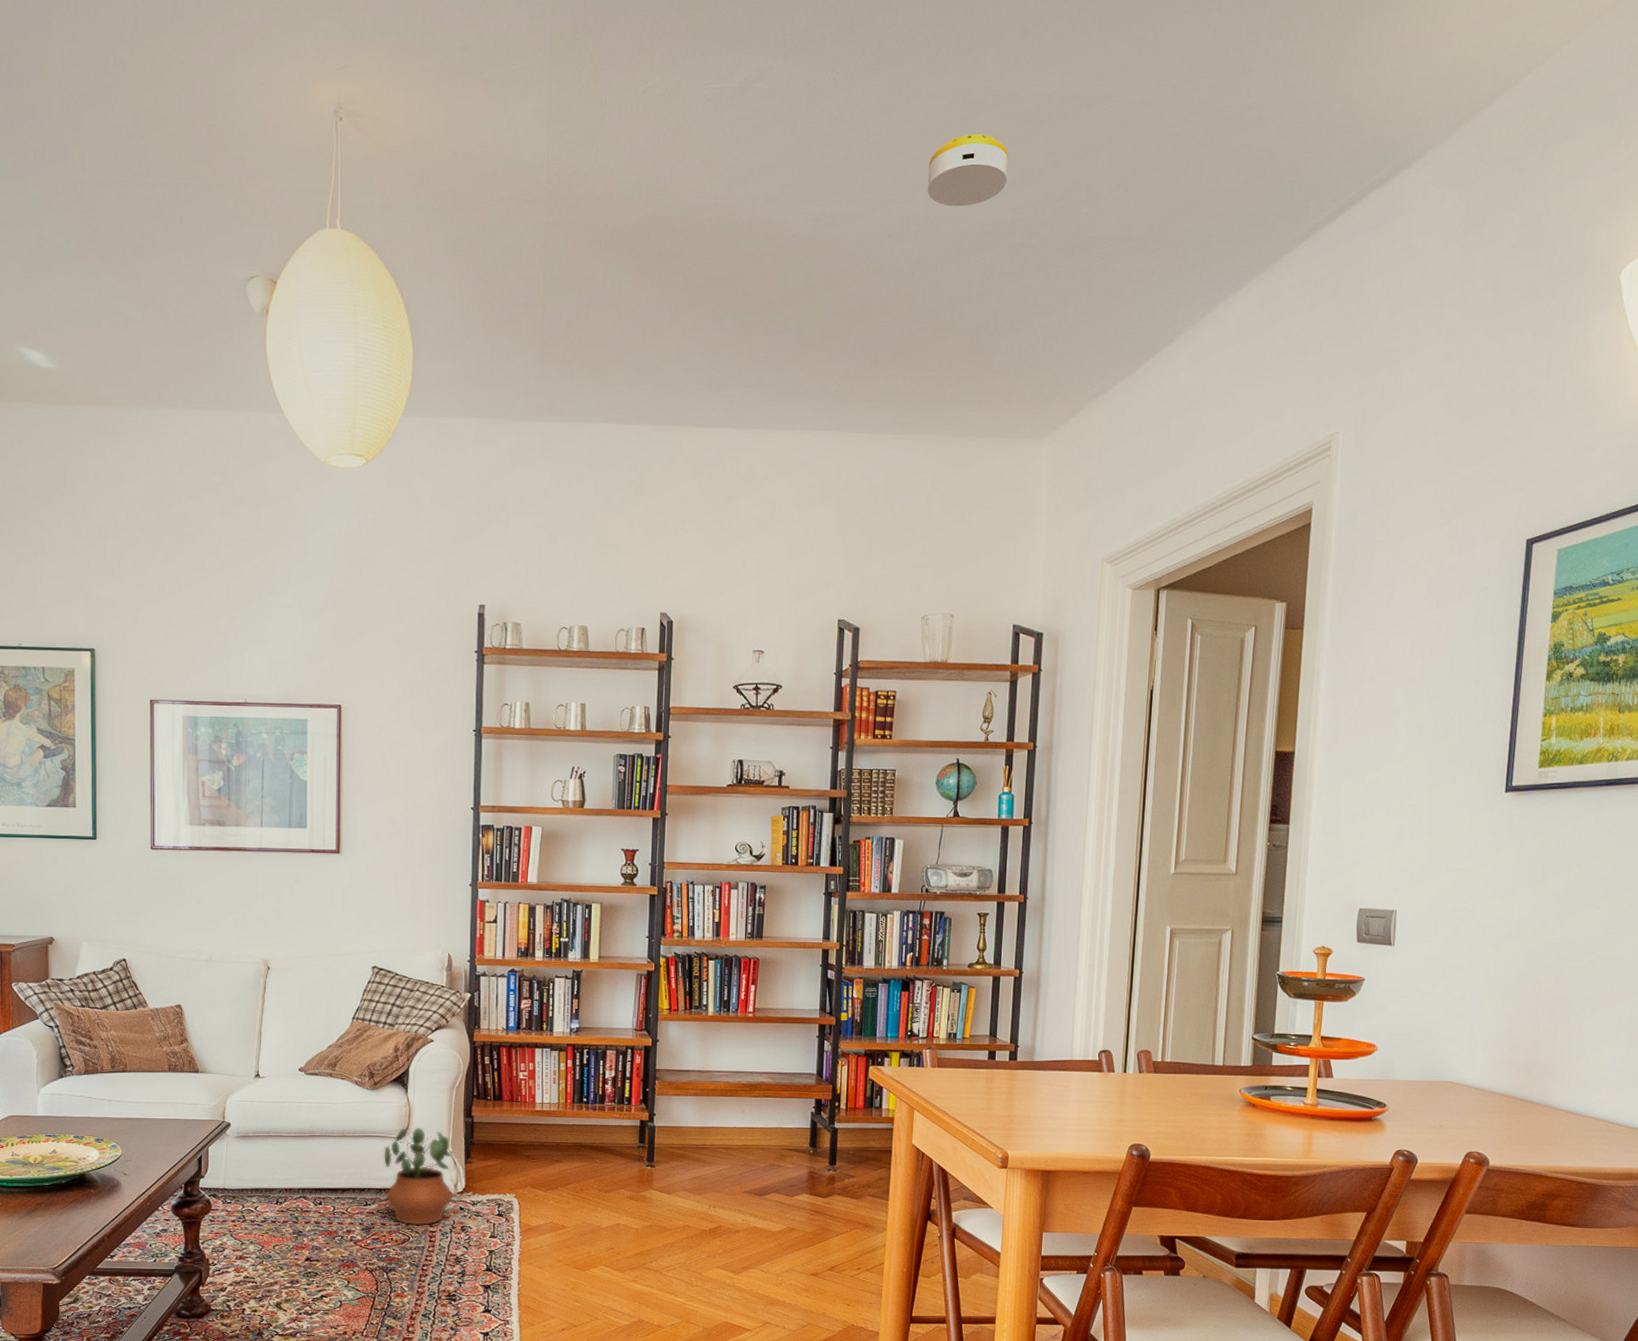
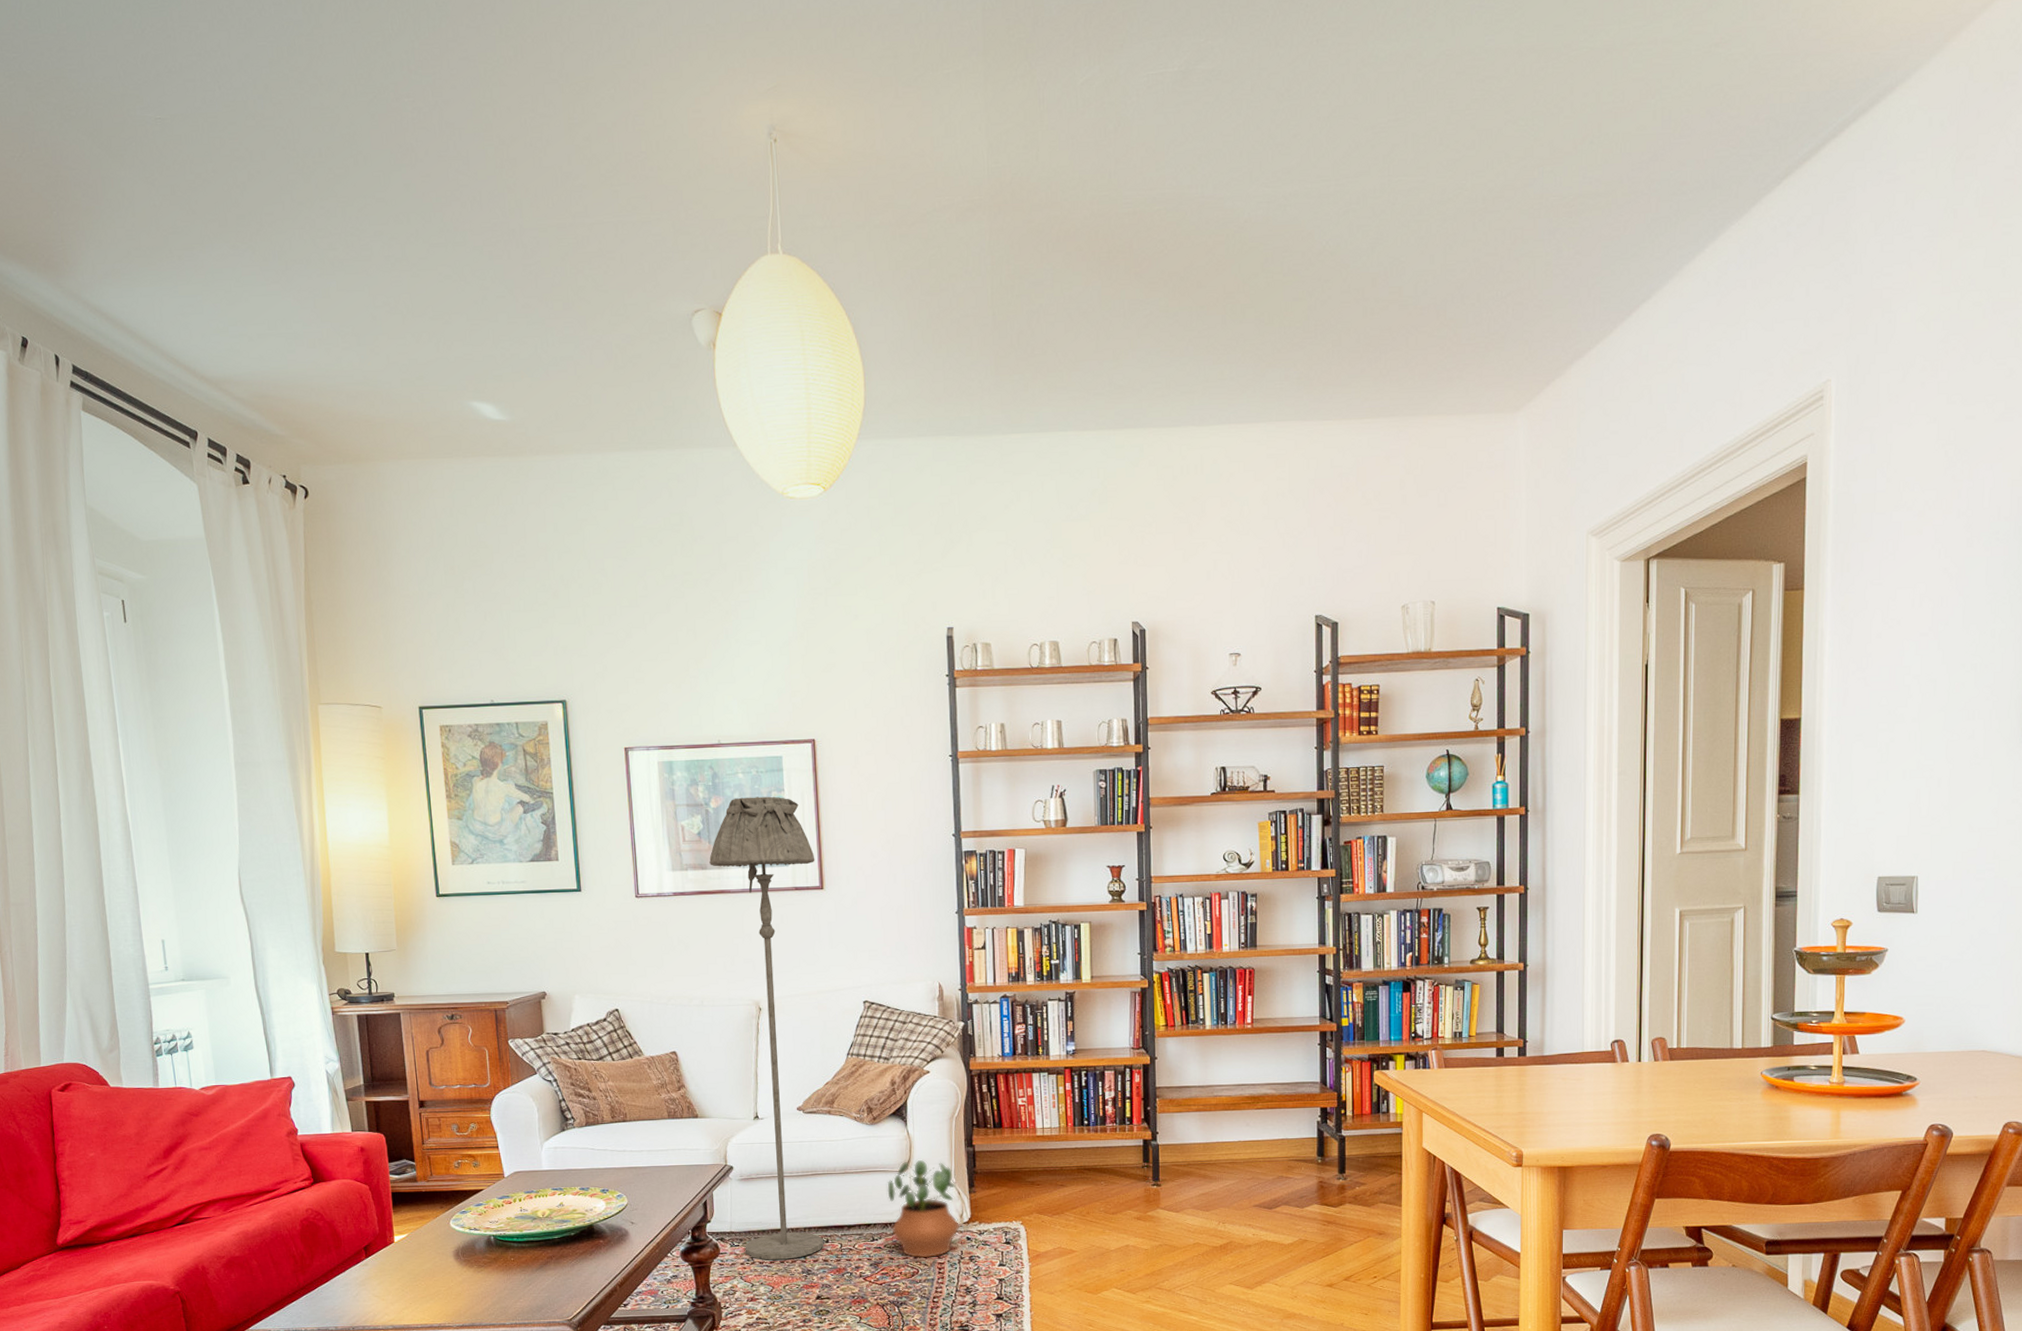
floor lamp: none [228,757,334,1219] -> present [709,796,824,1260]
smoke detector: present [927,134,1009,207] -> none [1382,97,1466,177]

